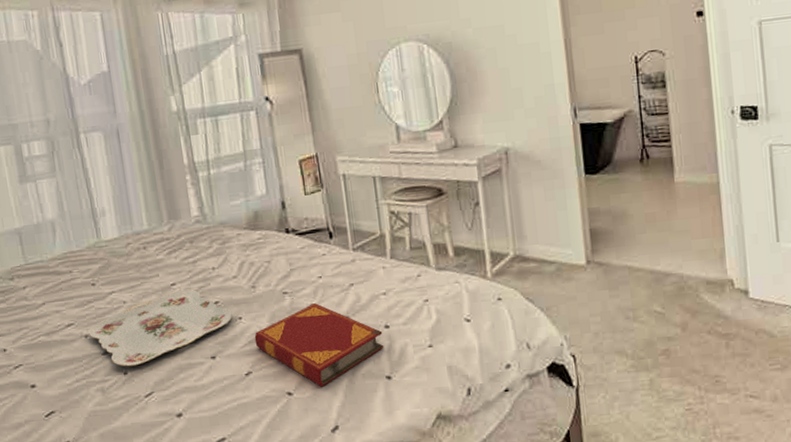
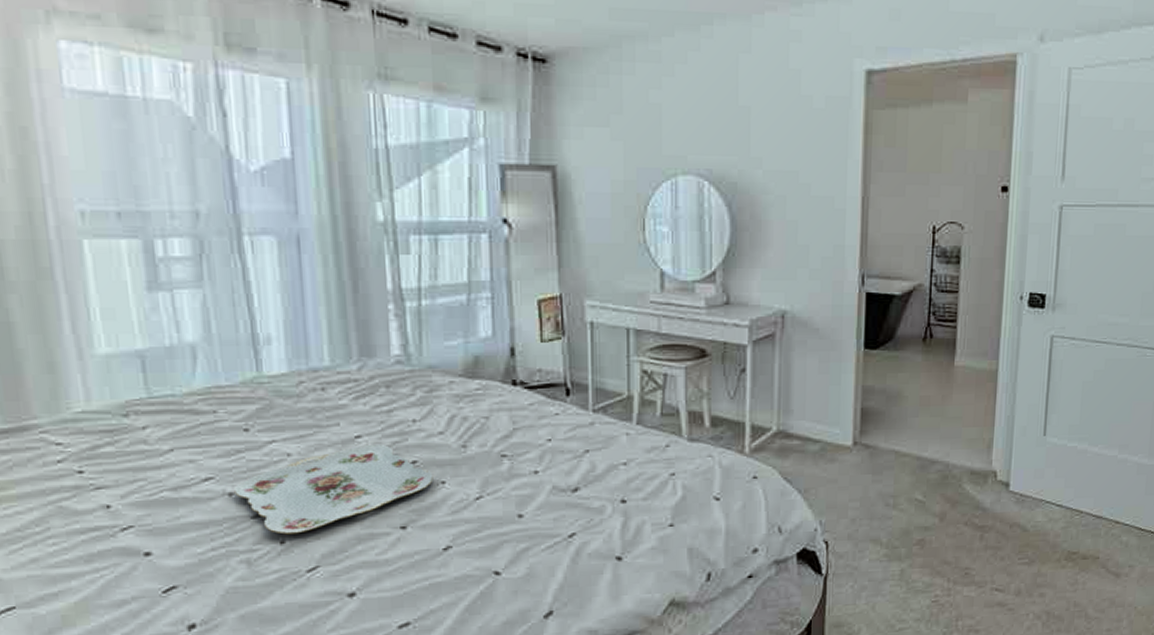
hardback book: present [254,303,384,387] -> none [459,470,618,567]

